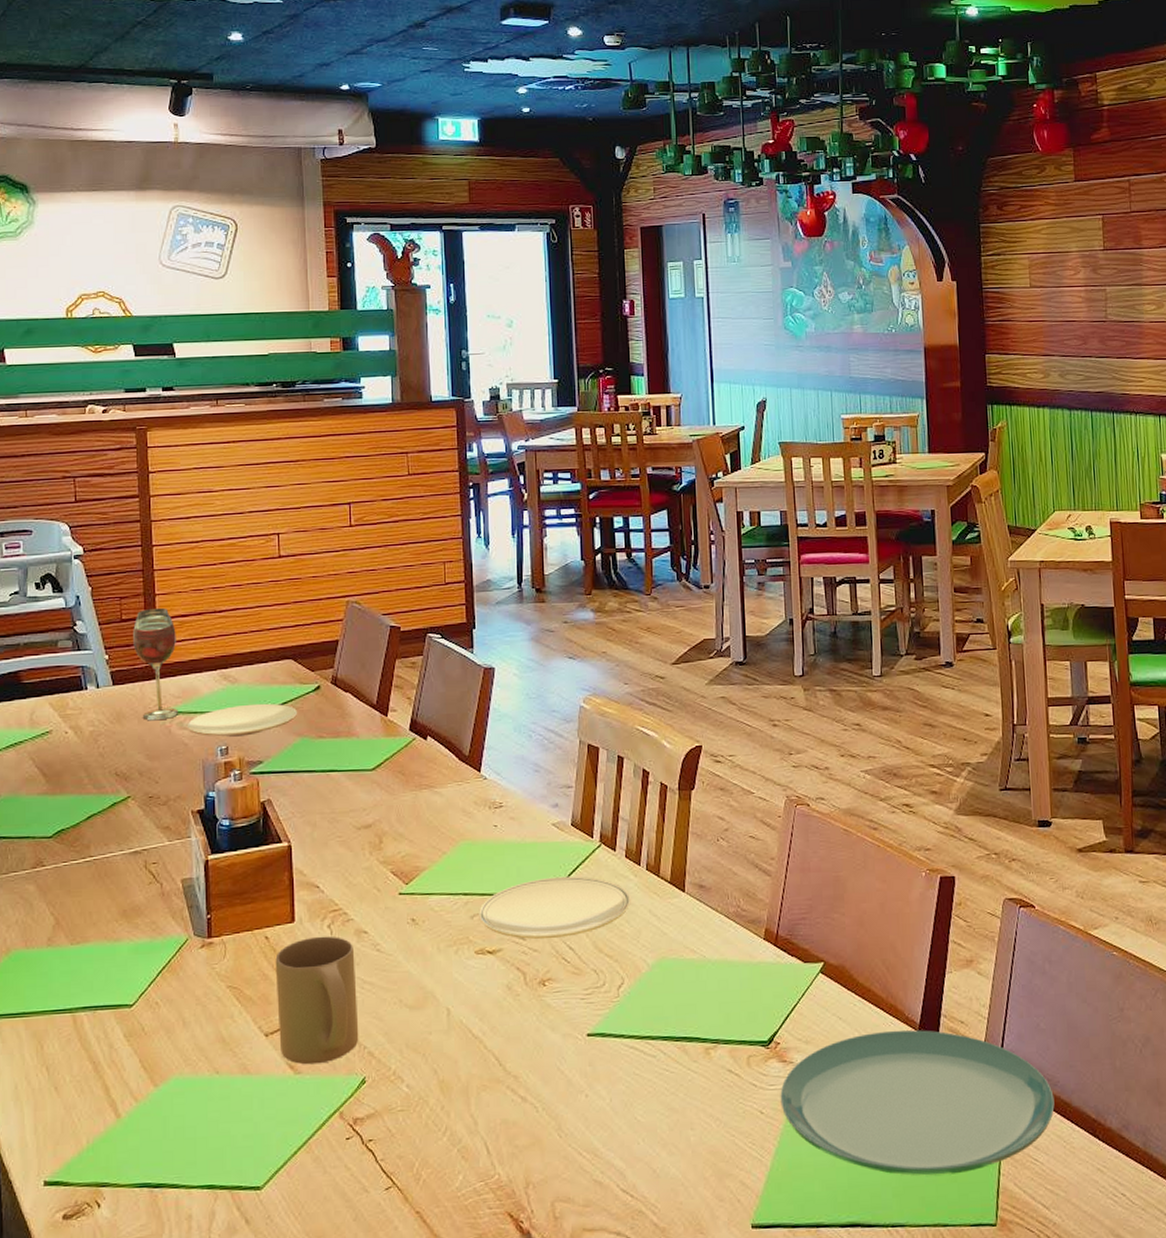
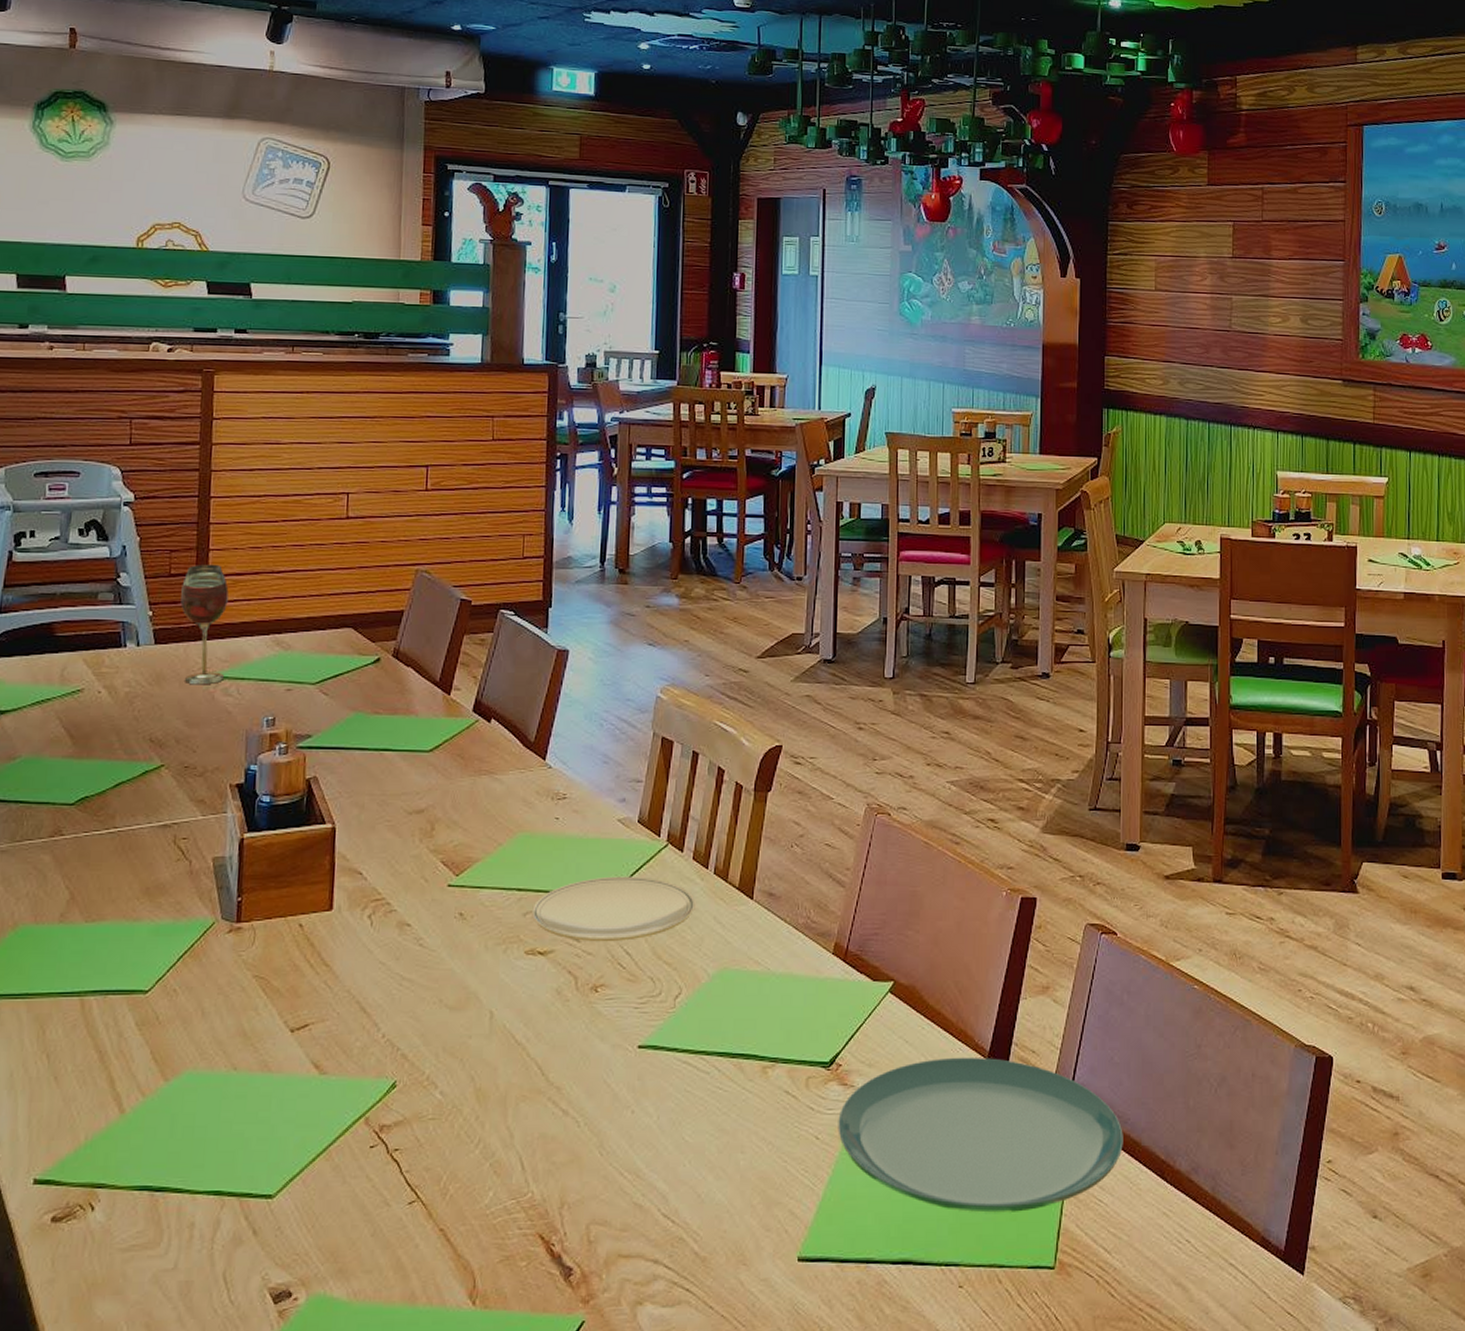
plate: present [186,703,298,737] -> none [232,673,354,707]
cup: present [275,936,359,1065] -> none [305,927,395,1065]

